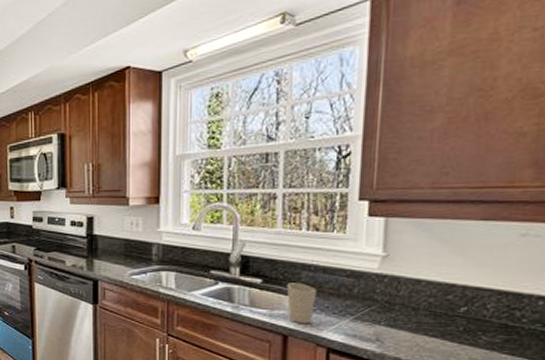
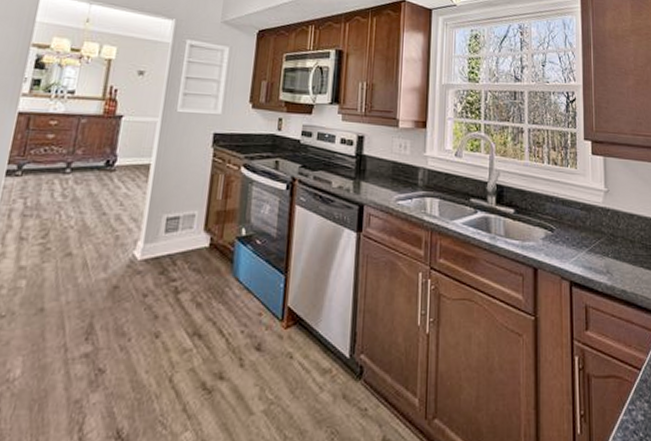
cup: present [286,283,317,324] -> none [534,213,559,256]

